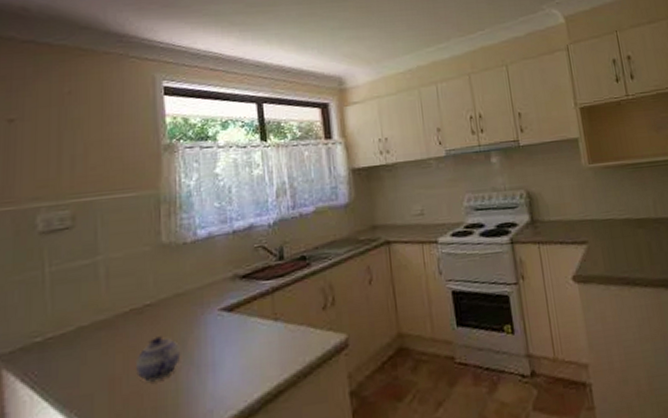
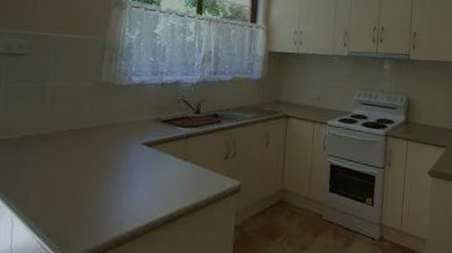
teapot: present [136,336,181,382] -> none [66,155,106,189]

